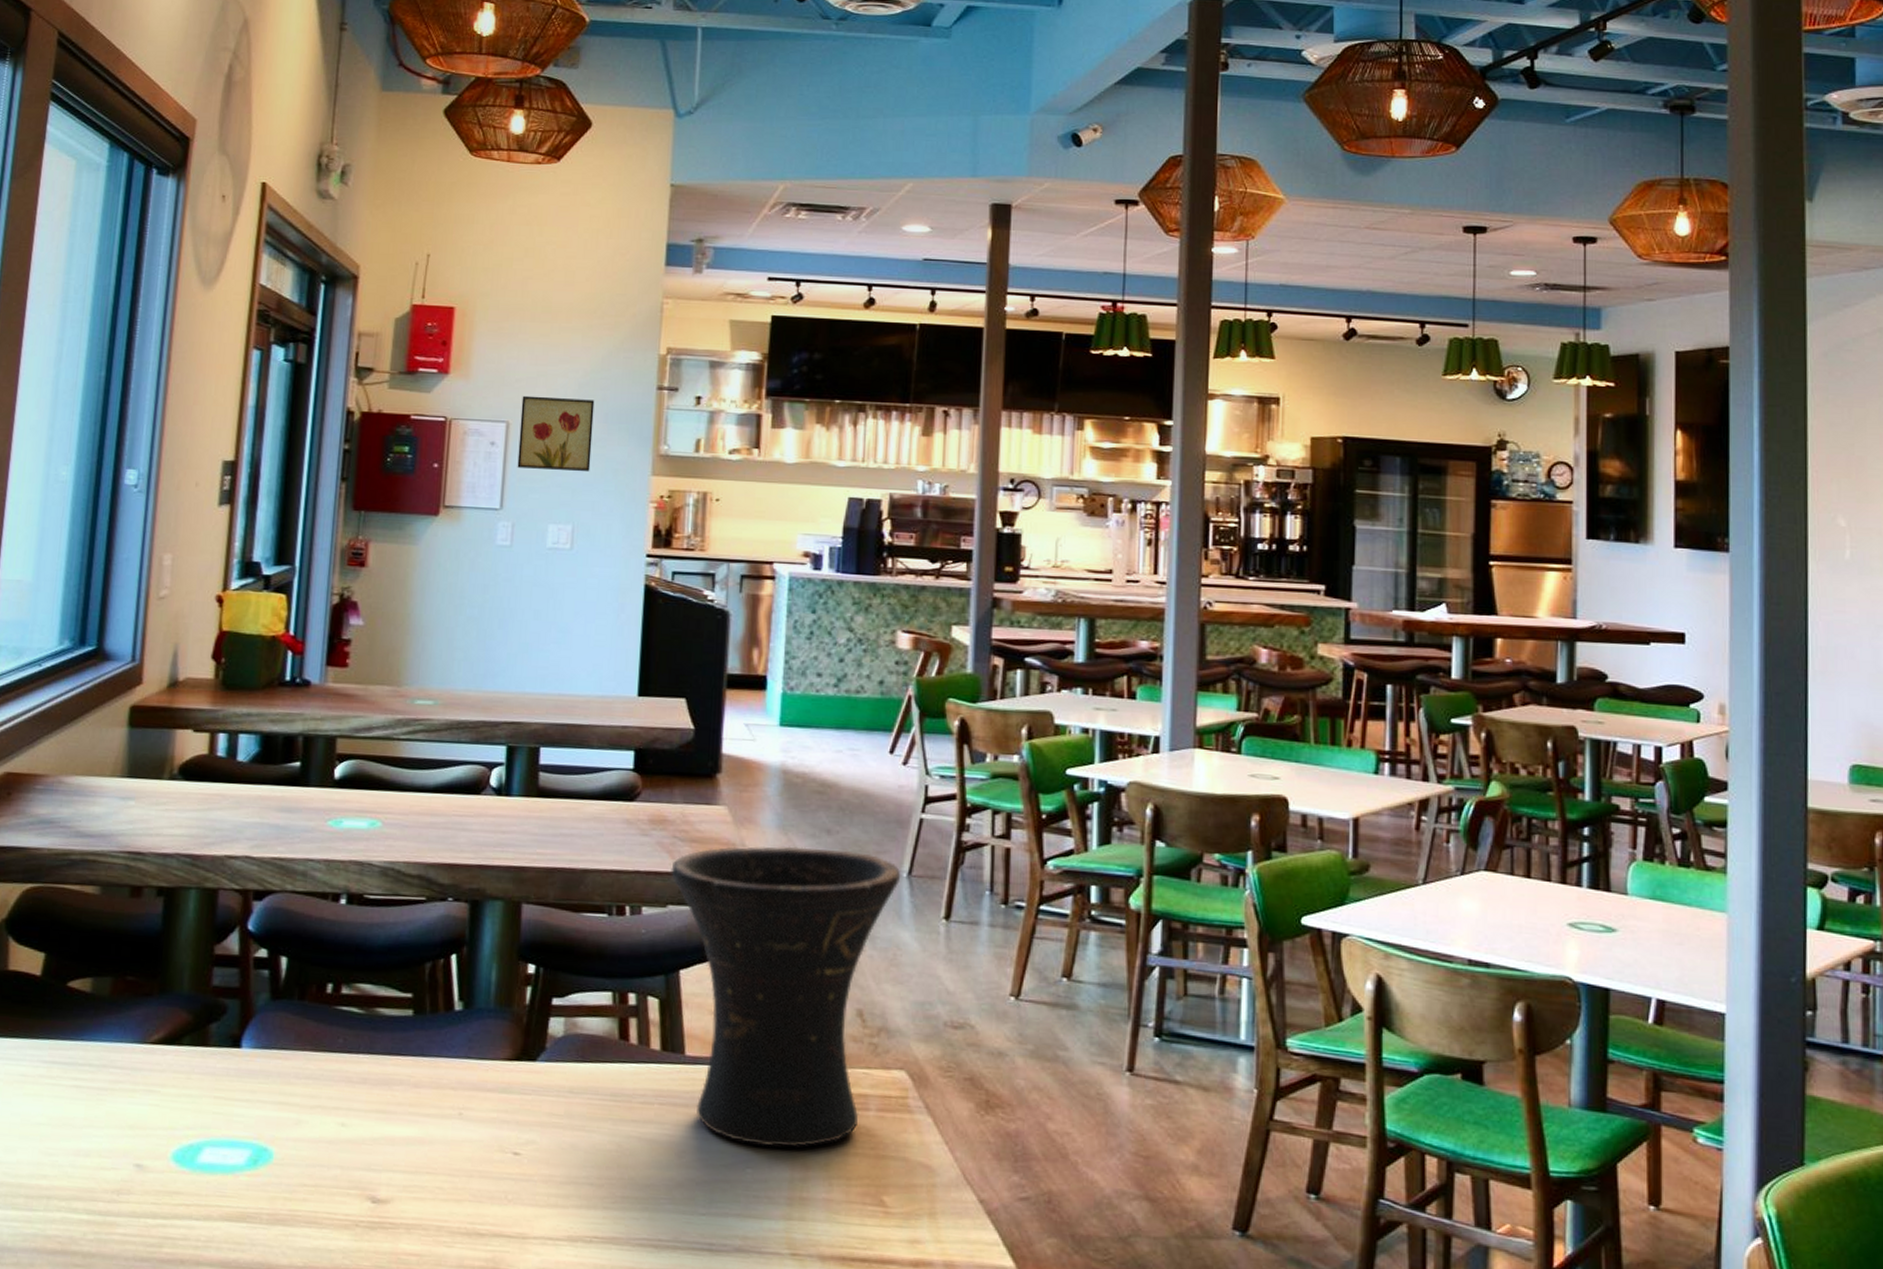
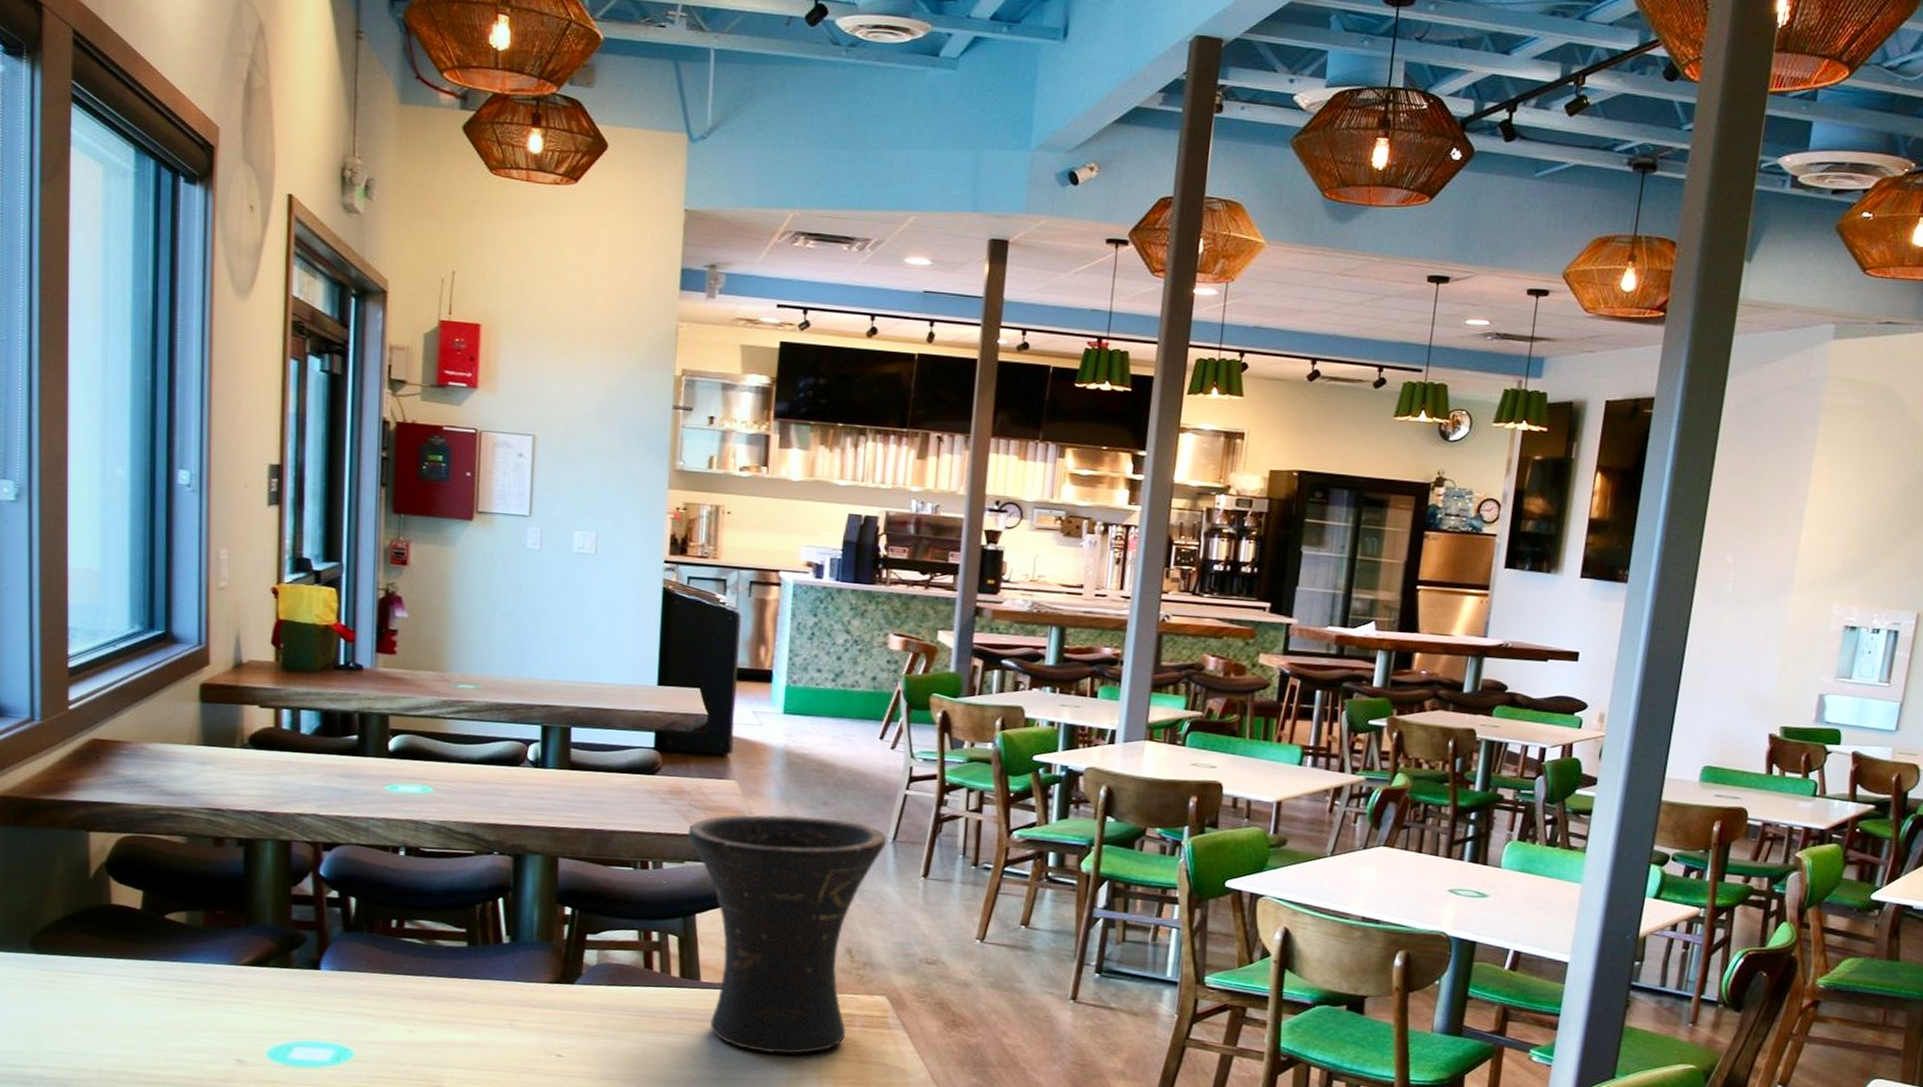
wall art: present [517,395,595,472] -> none [544,411,615,484]

